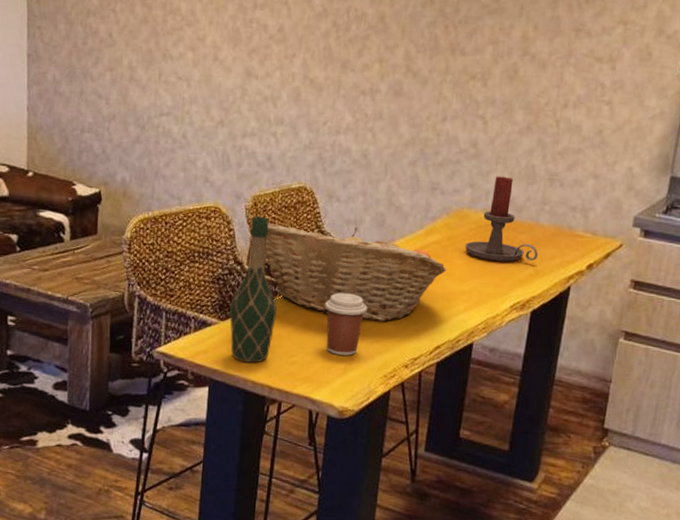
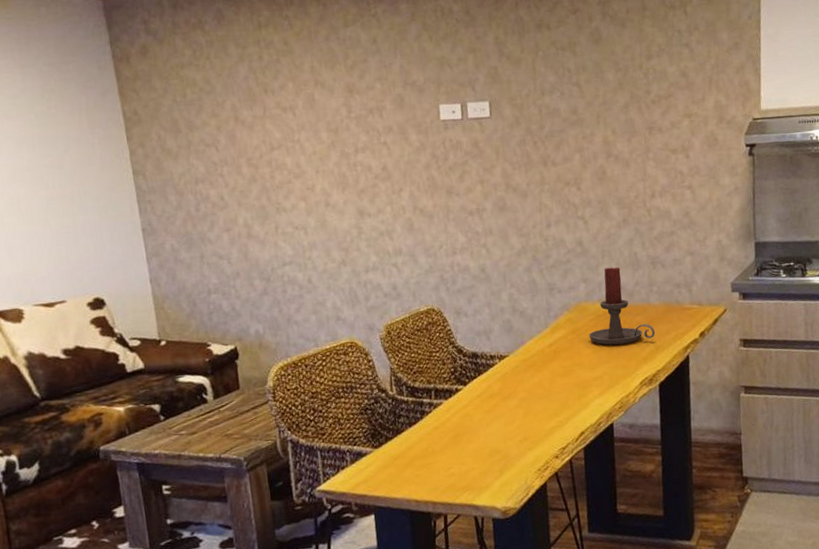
wine bottle: present [229,216,278,363] -> none [381,343,428,484]
fruit basket: present [264,223,447,321] -> none [404,337,577,423]
coffee cup: present [325,292,367,356] -> none [471,399,511,459]

